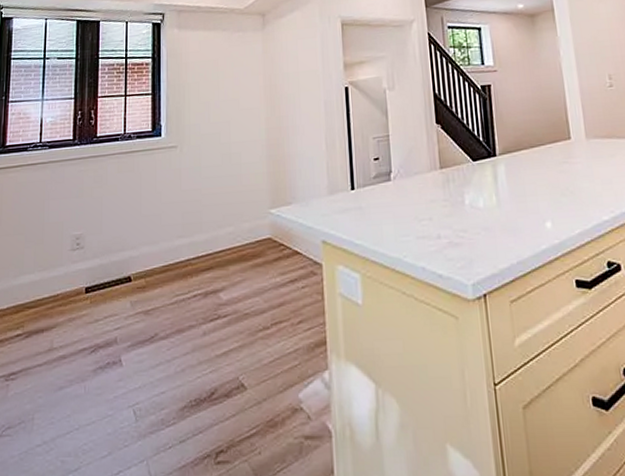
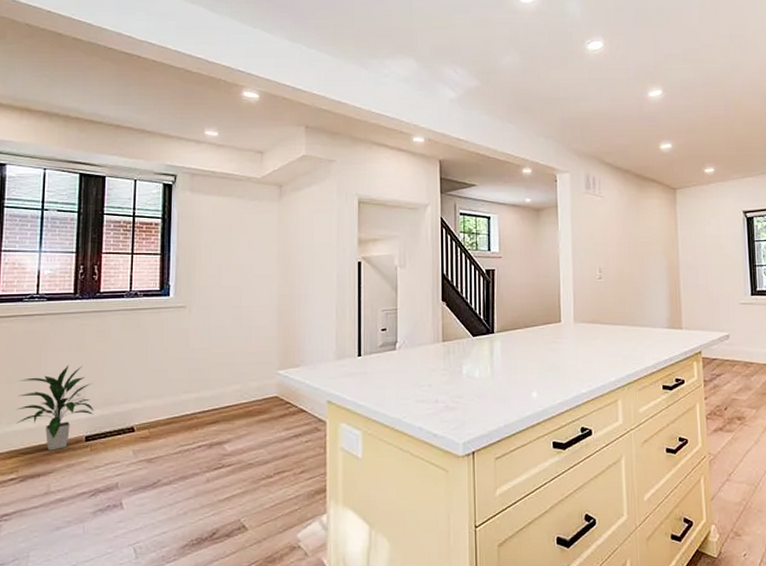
indoor plant: none [22,212,93,304] -> present [17,364,94,451]

